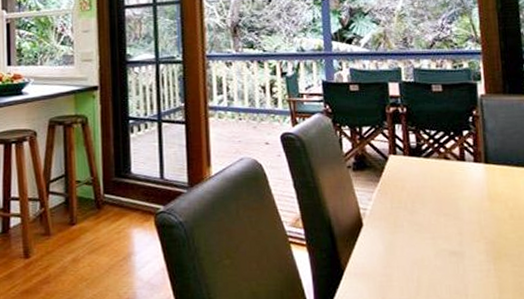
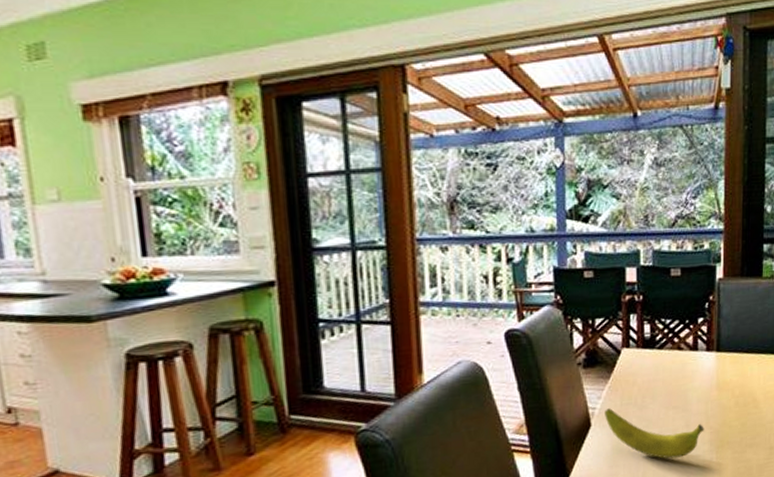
banana: none [376,210,479,265] -> present [605,408,704,459]

